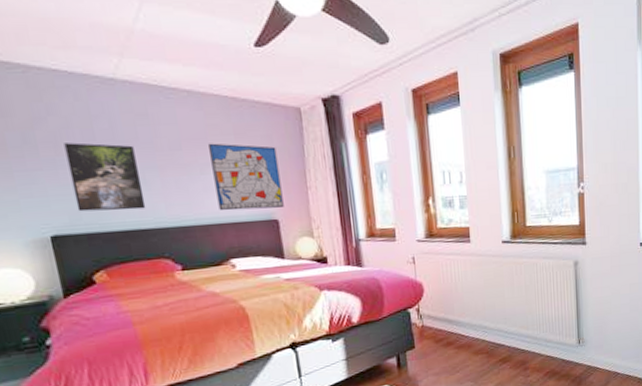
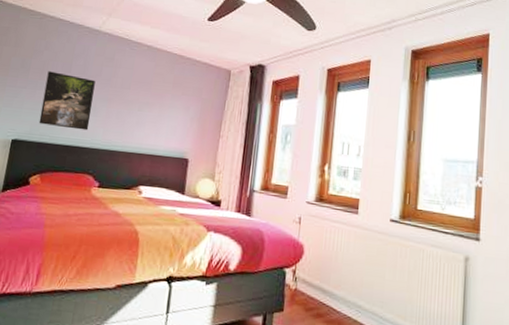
wall art: present [208,143,284,211] -> none [143,87,203,149]

